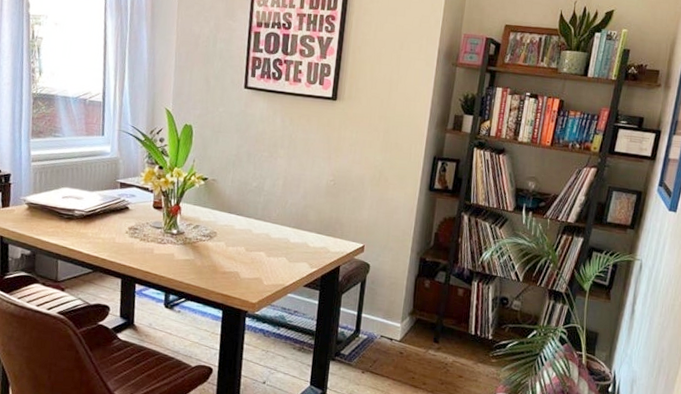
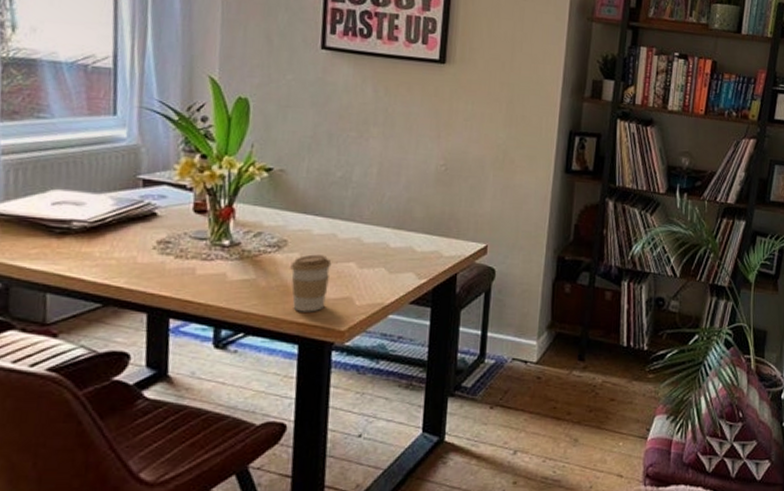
coffee cup: none [218,244,248,287] -> present [290,254,332,312]

